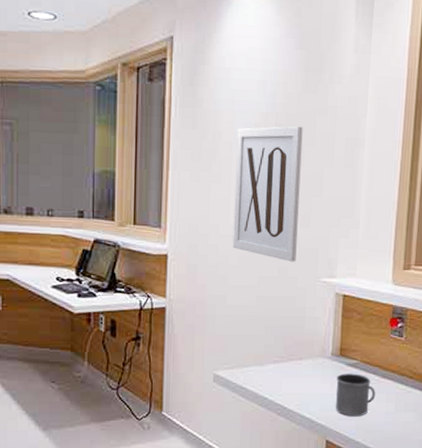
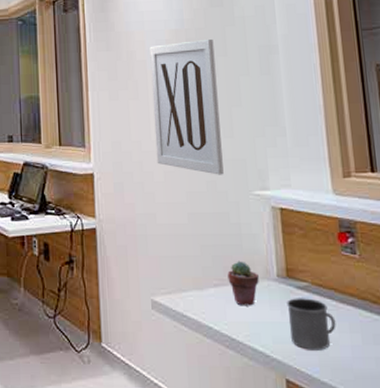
potted succulent: none [287,340,315,380] -> present [227,261,259,306]

